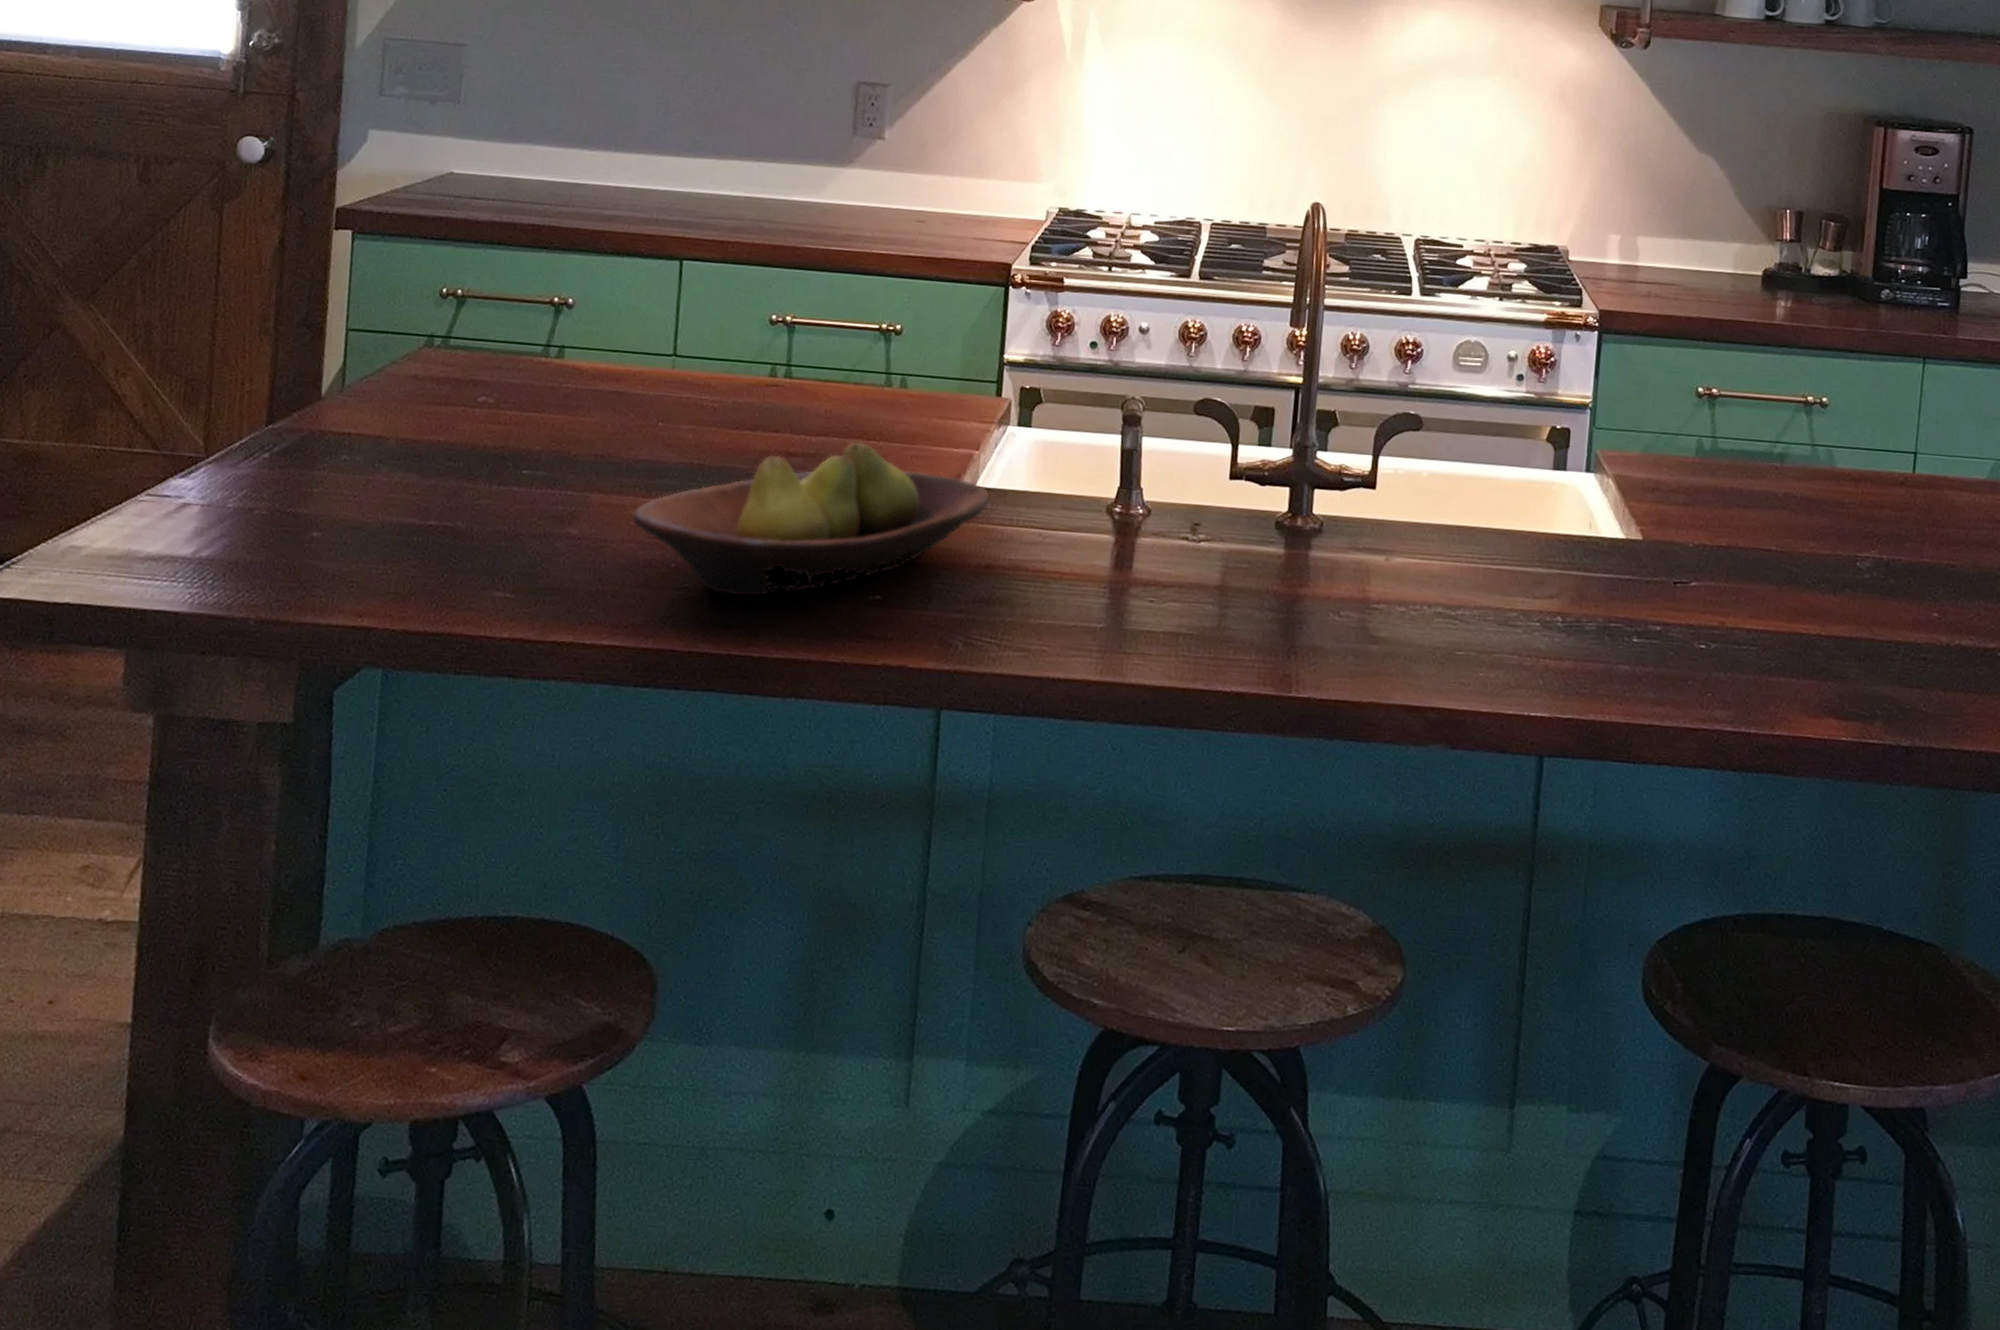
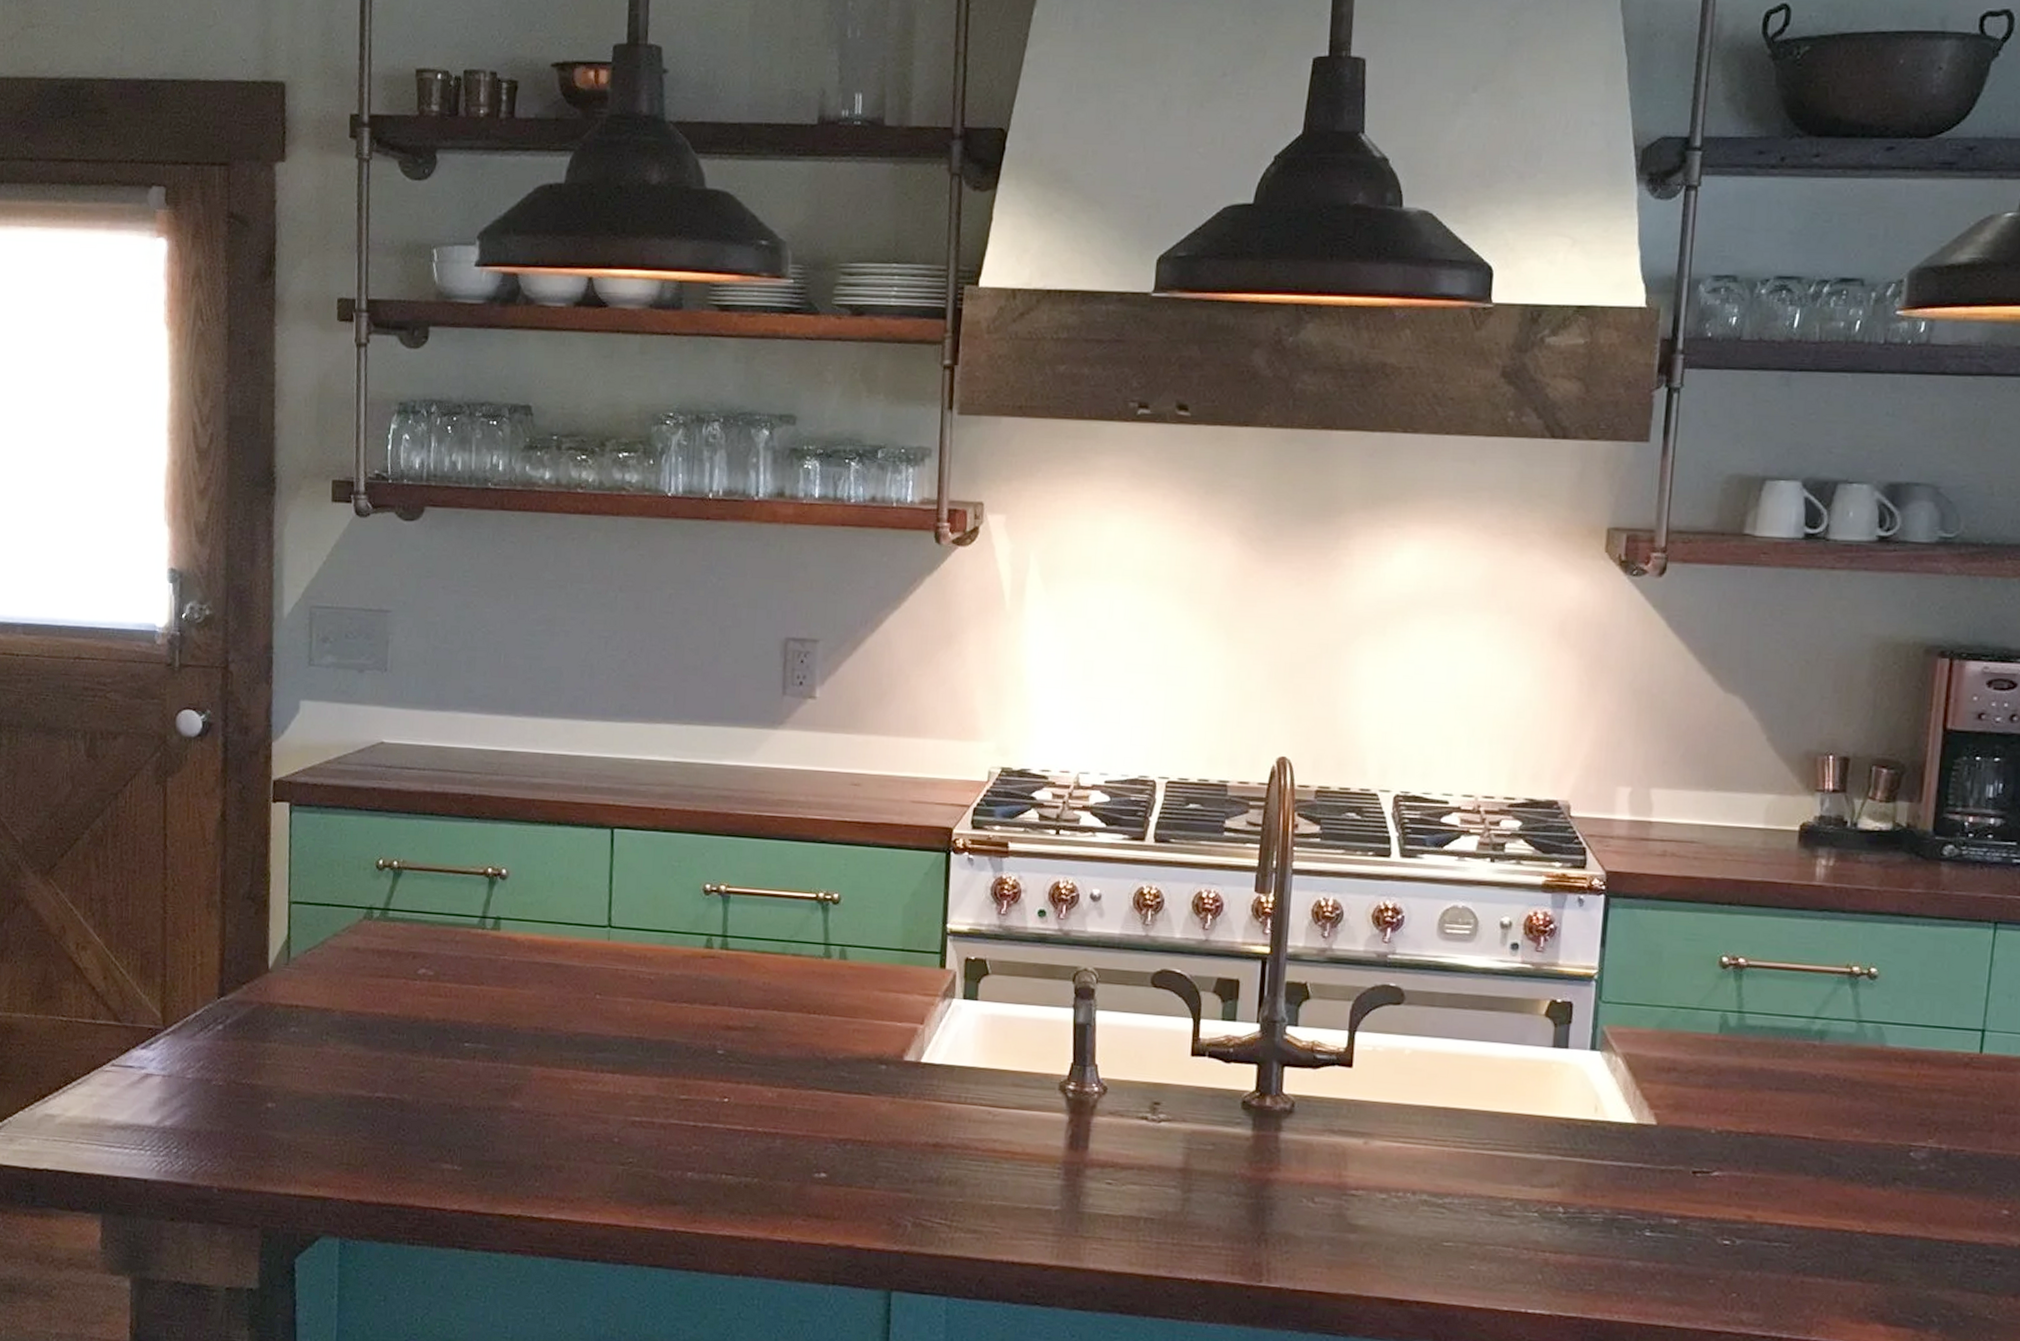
fruit bowl: present [632,442,989,597] -> none [573,1015,936,1173]

